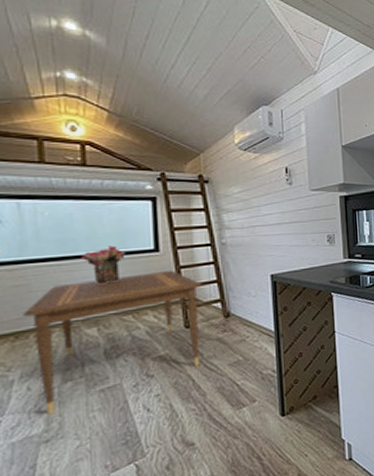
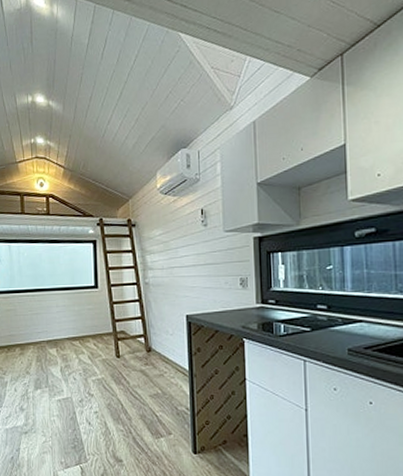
dining table: present [22,270,203,415] -> none [12,305,130,413]
bouquet: present [81,245,125,284] -> none [46,281,75,312]

